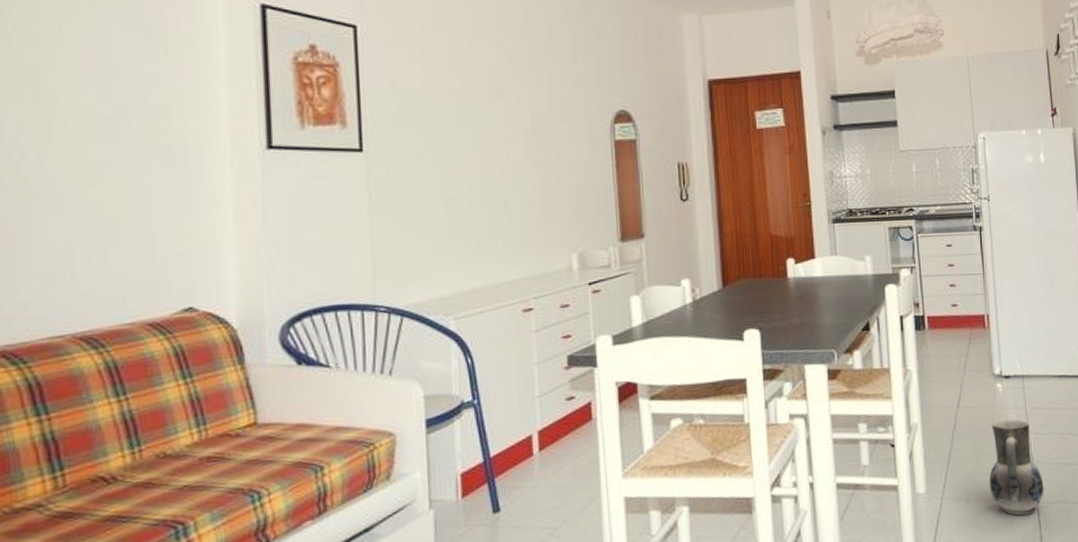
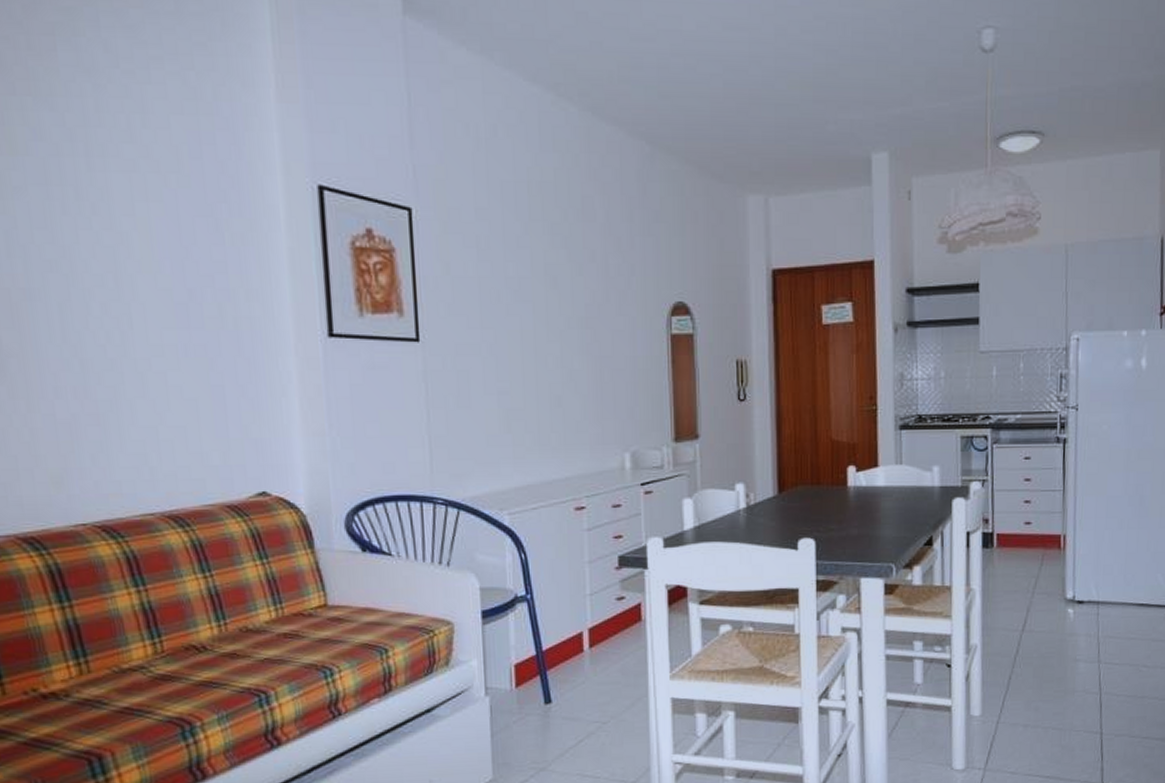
ceramic jug: present [989,419,1044,516] -> none [1050,646,1111,746]

